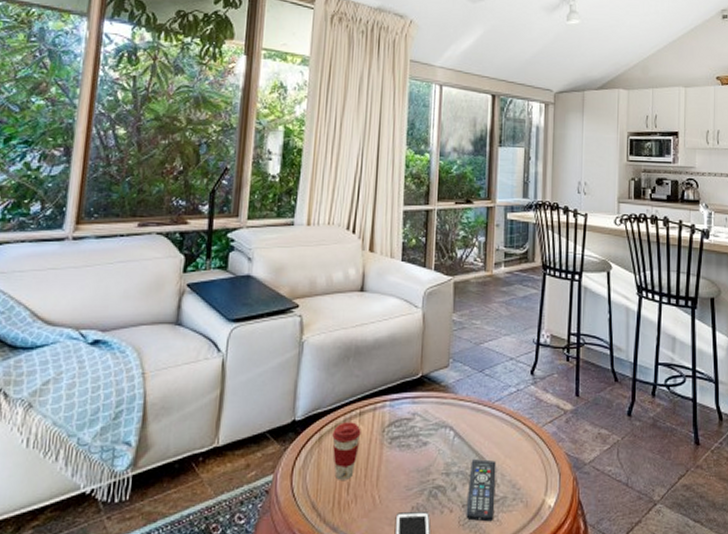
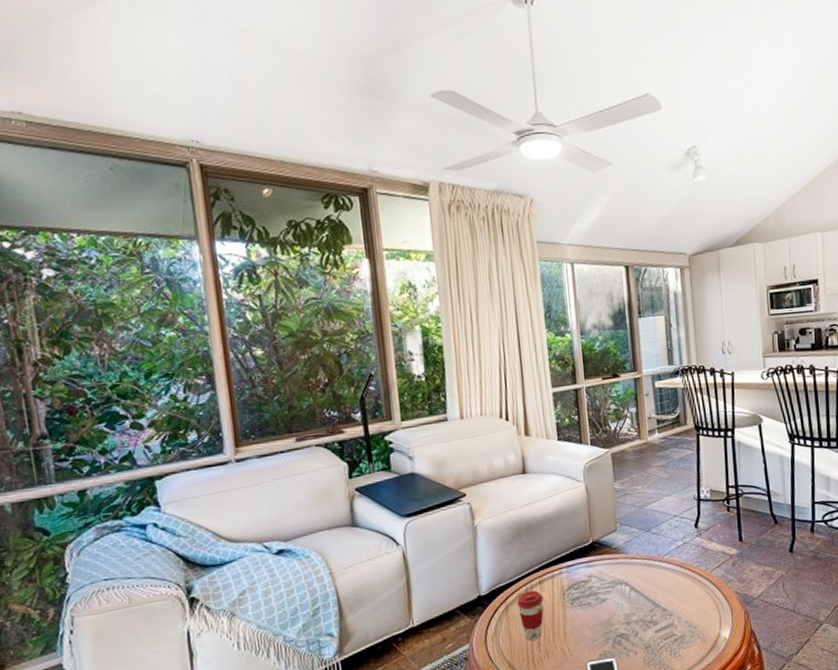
remote control: present [466,459,497,522] -> none [648,606,675,659]

